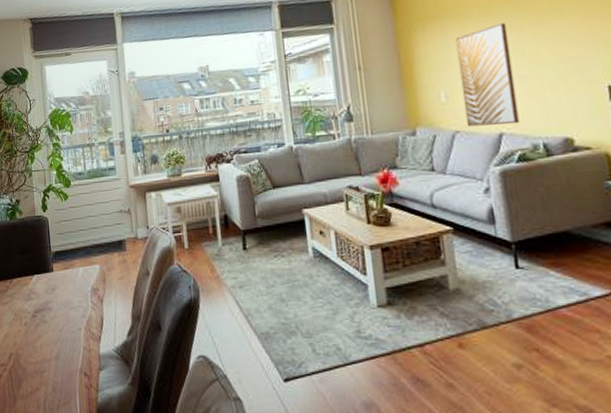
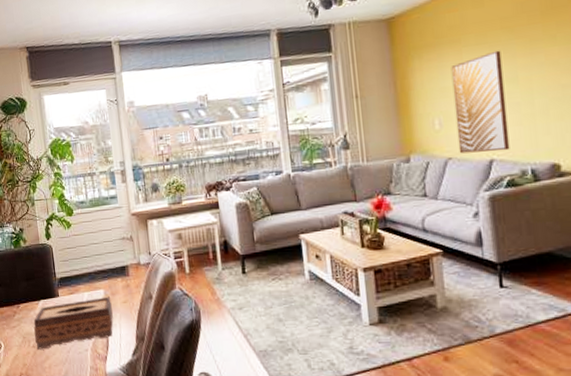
tissue box: none [26,272,109,328] -> present [33,296,114,350]

